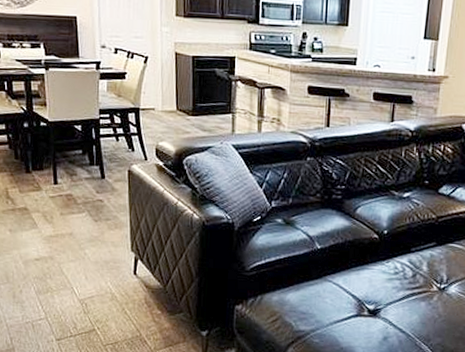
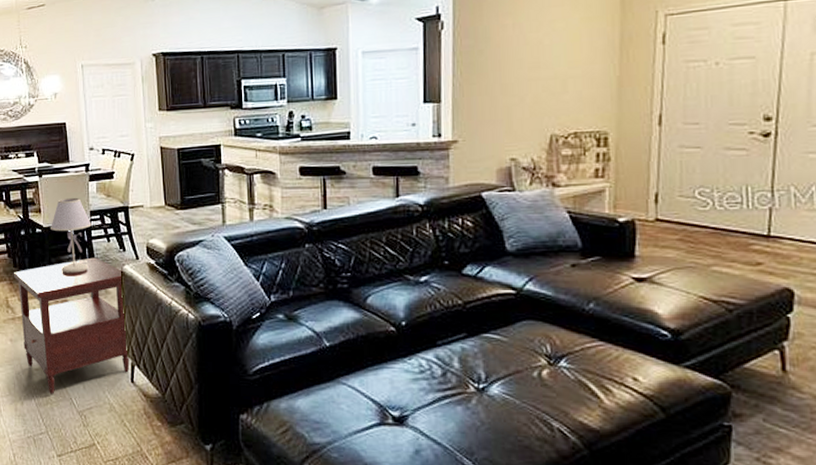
side table: none [14,155,134,283] -> present [13,257,130,394]
table lamp: none [55,93,100,170] -> present [50,197,92,274]

